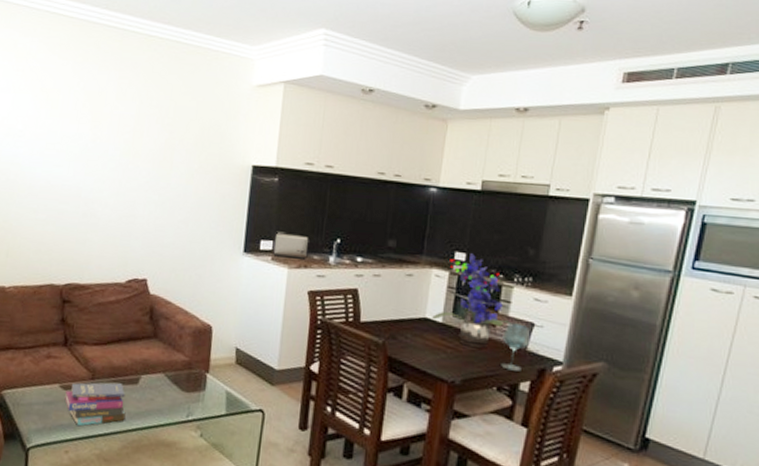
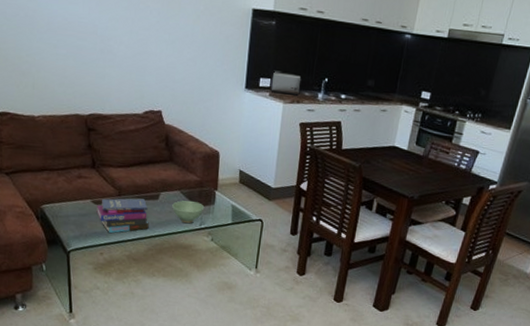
bowl: none [154,385,193,415] -> present [172,200,205,224]
flower arrangement: present [432,253,511,349] -> none [400,93,461,171]
wine glass: present [499,323,531,371] -> none [449,151,475,189]

